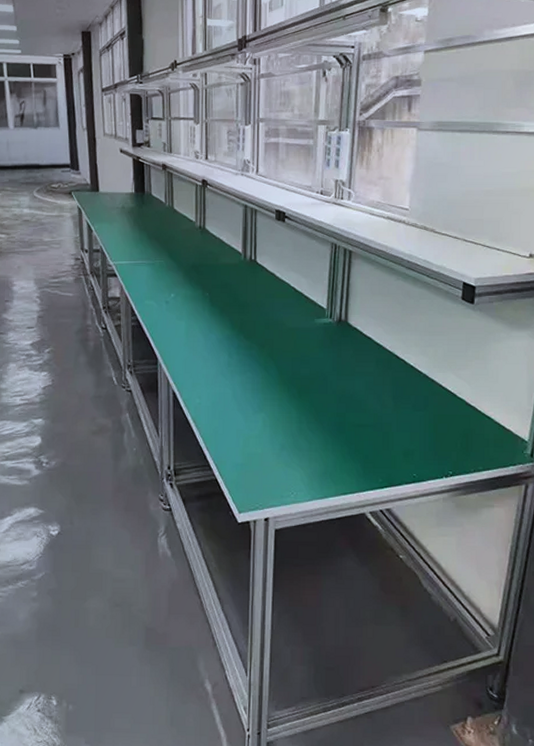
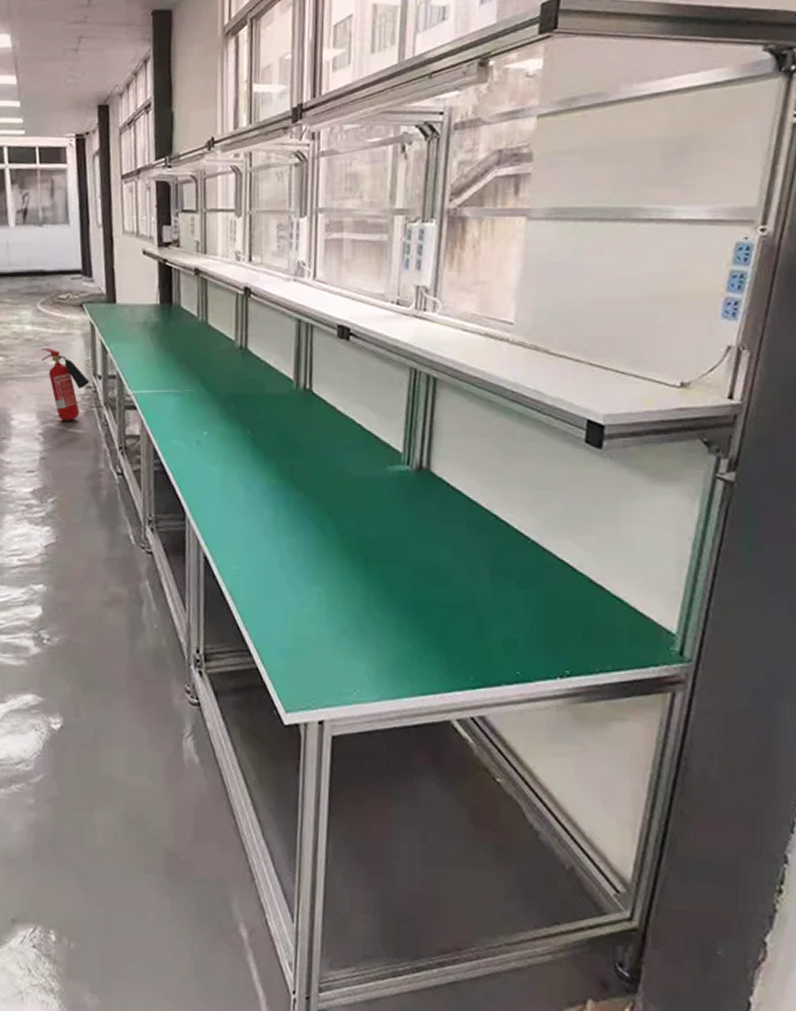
fire extinguisher: none [37,228,78,286] -> present [41,349,89,421]

